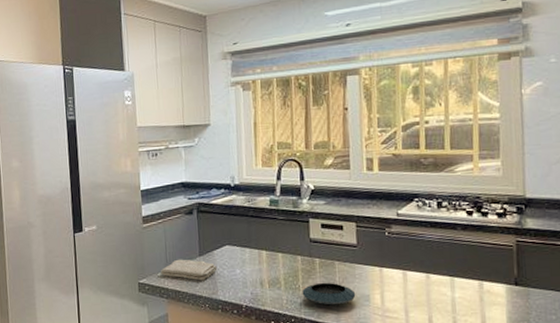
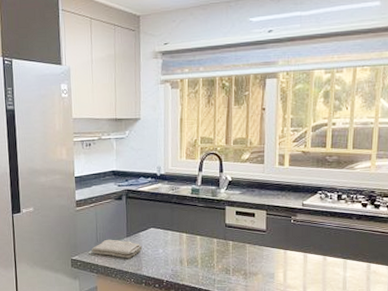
saucer: present [302,282,356,304] -> none [216,261,263,281]

